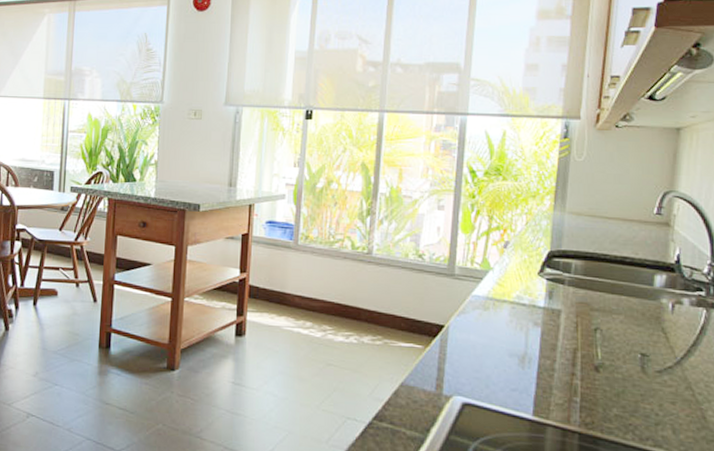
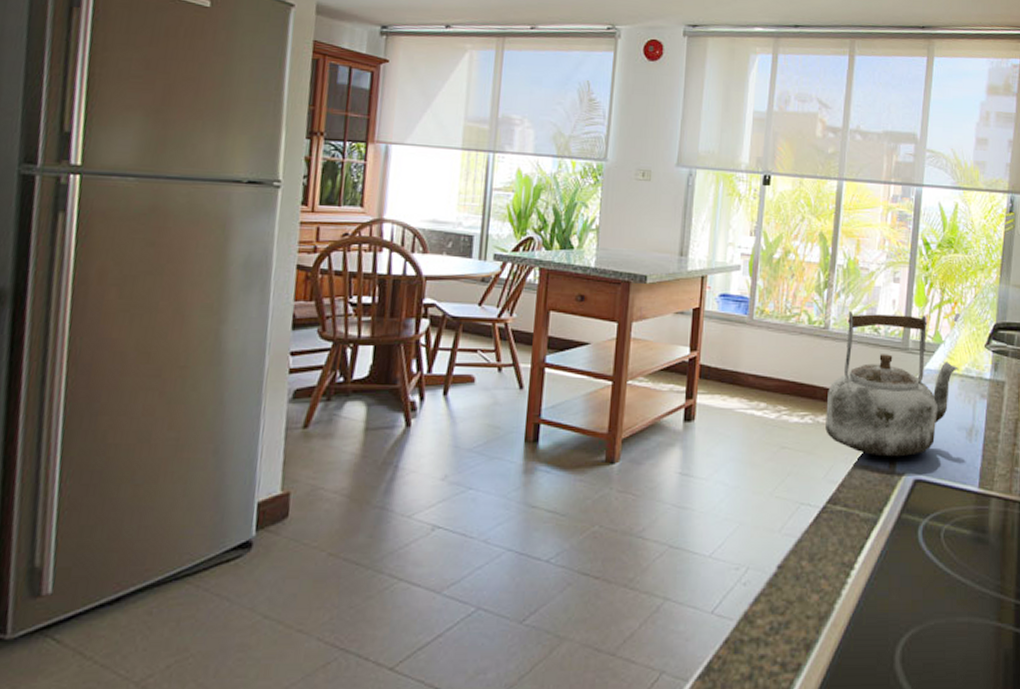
kettle: none [370,237,509,380] -> present [825,310,959,457]

